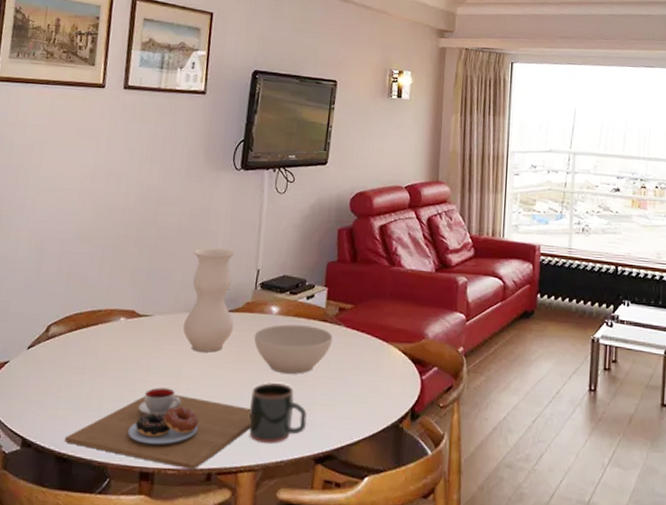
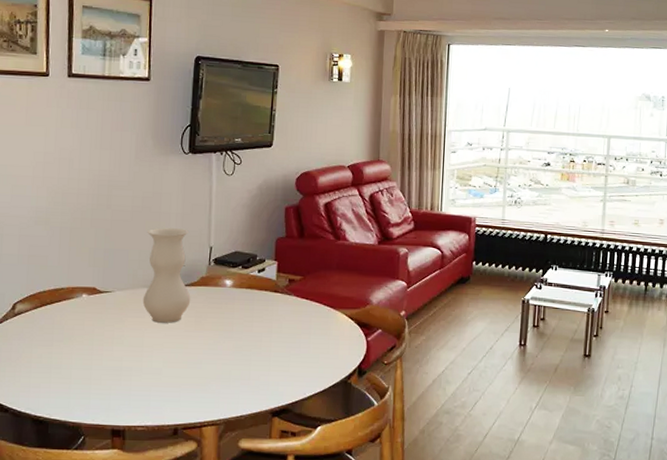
place setting: present [64,387,252,470] -> none [38,355,212,426]
mug: present [249,383,307,443] -> none [209,348,263,401]
bowl: present [254,324,333,374] -> none [210,296,284,340]

